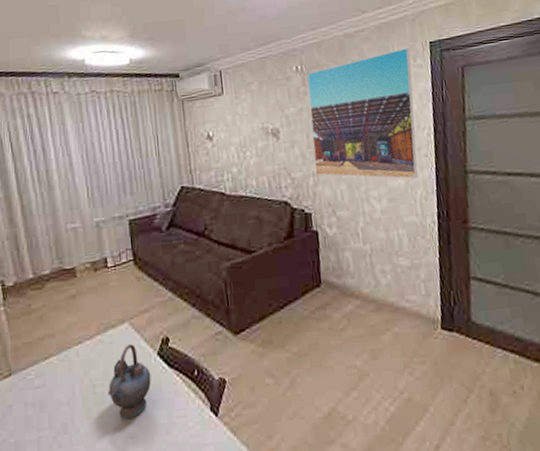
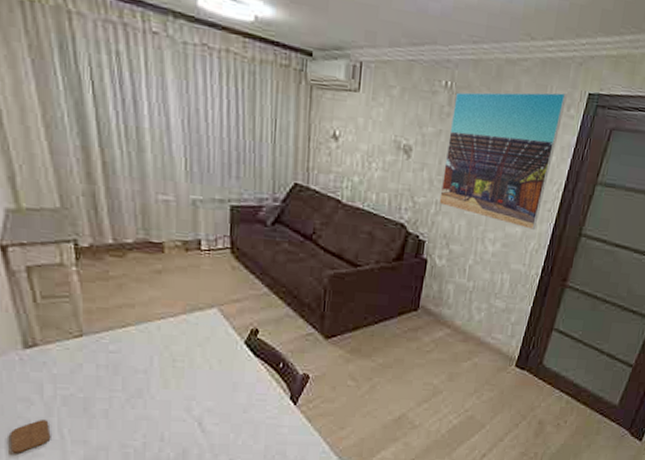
teapot: present [107,344,152,419] -> none [188,329,235,394]

